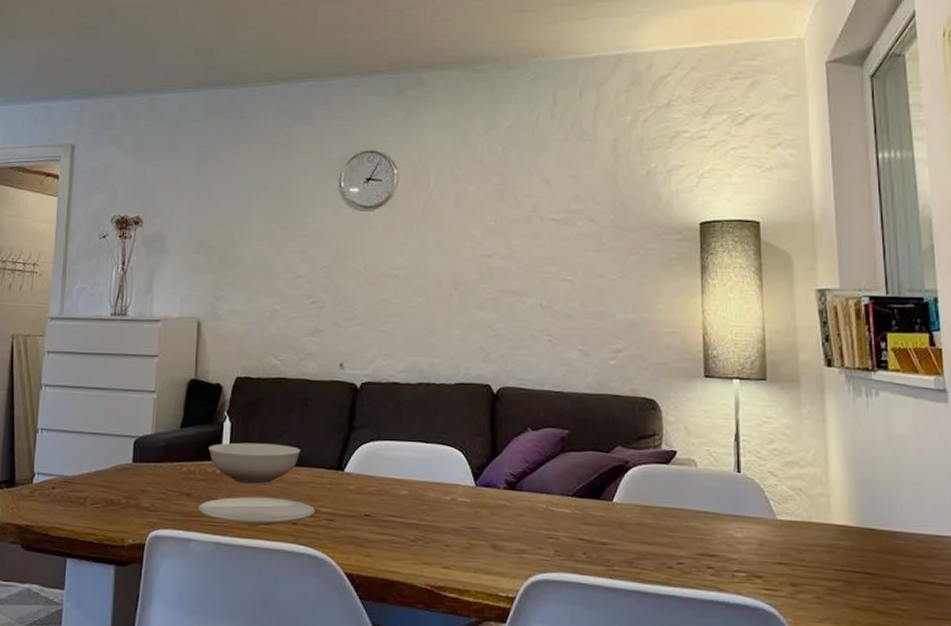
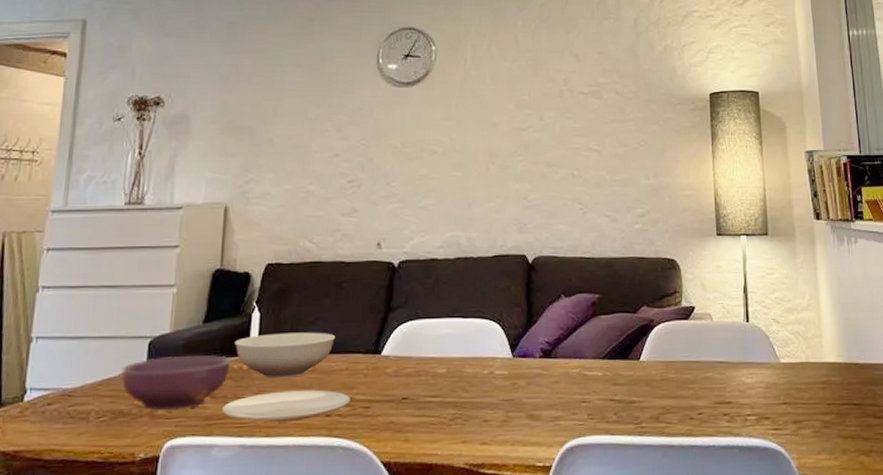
bowl: none [112,456,206,504] -> present [121,355,231,411]

